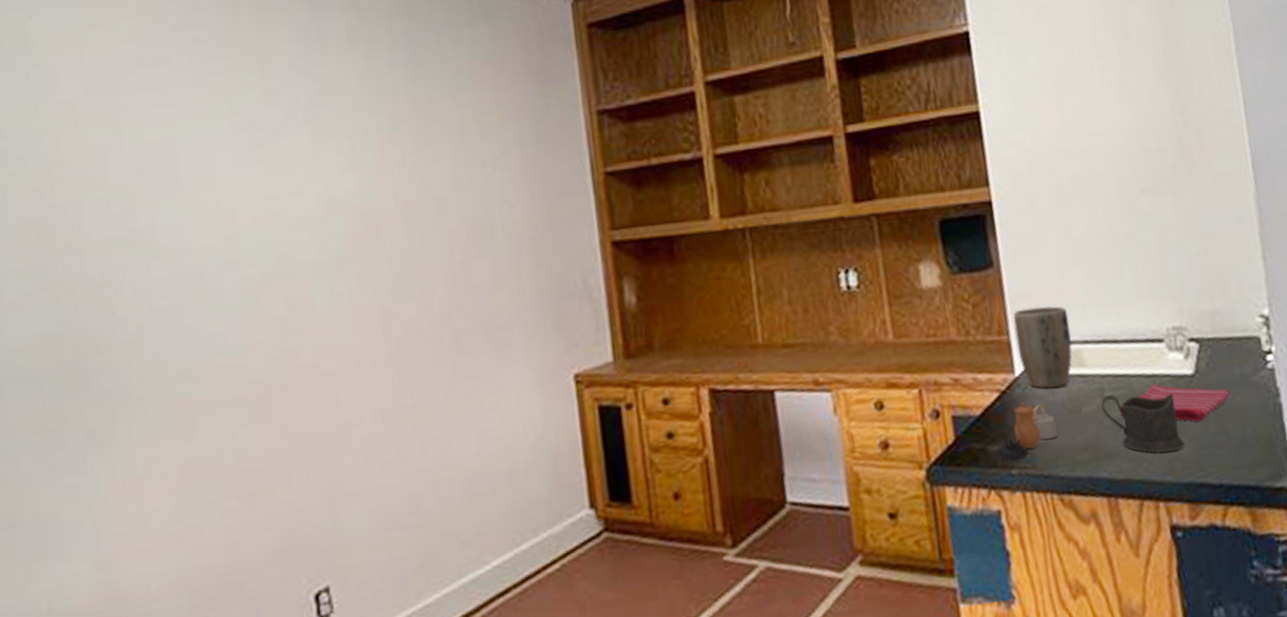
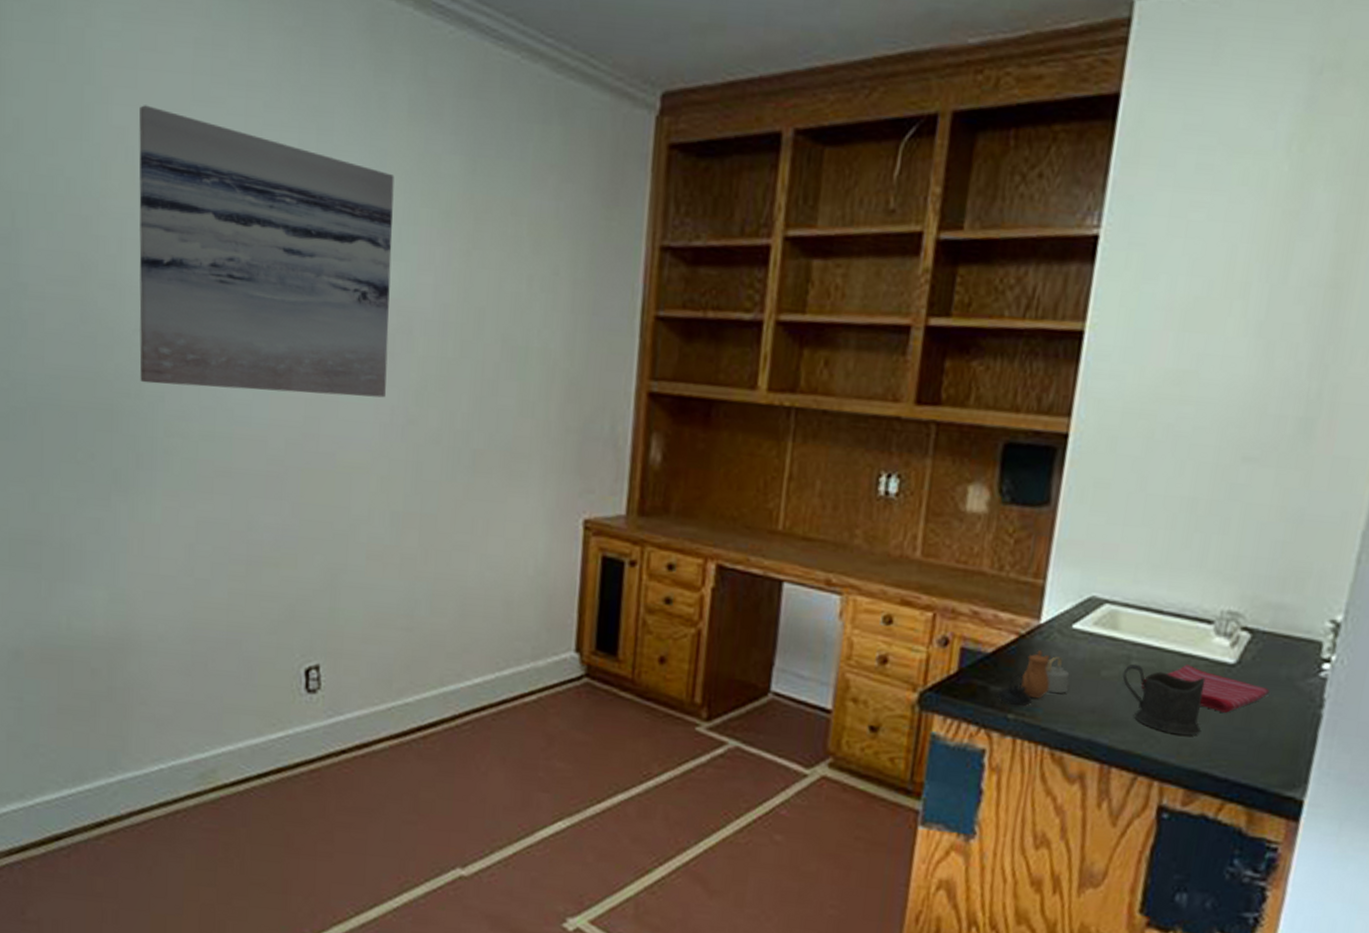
wall art: none [86,76,361,336] -> present [139,105,395,398]
plant pot: present [1013,306,1073,389] -> none [1048,556,1117,646]

